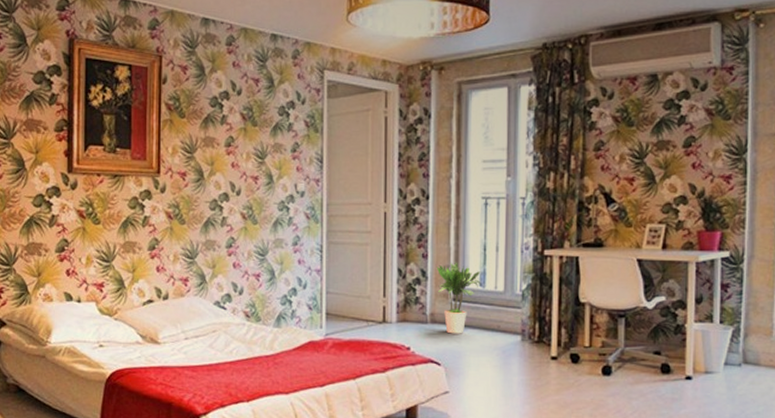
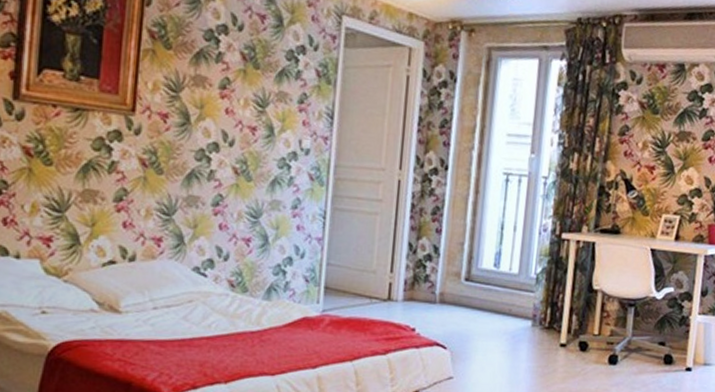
potted plant: present [436,262,481,334] -> none [450,239,497,317]

